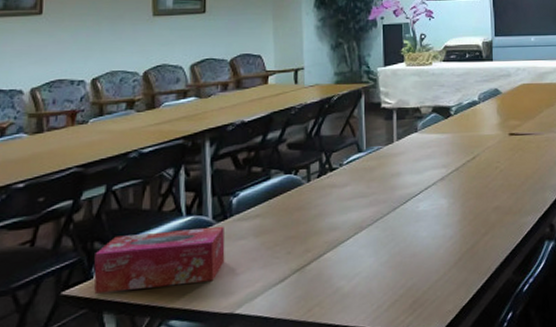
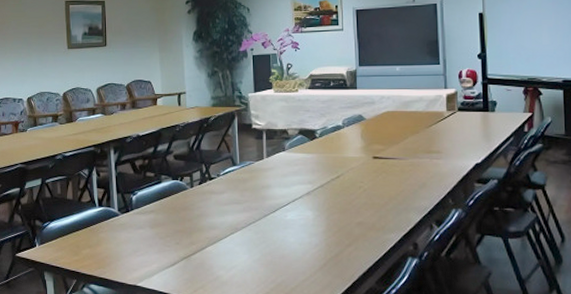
tissue box: present [94,226,225,294] -> none [36,217,128,259]

